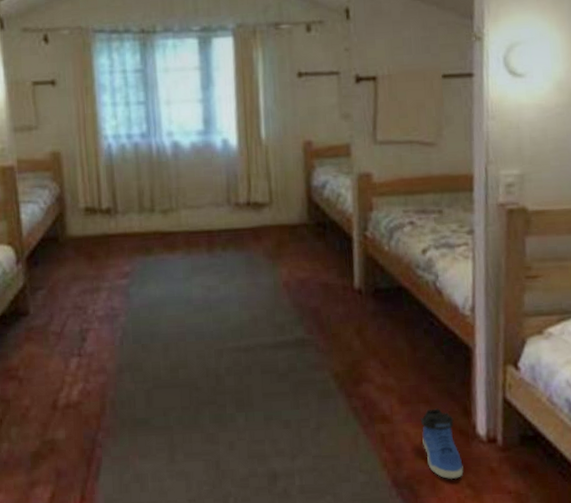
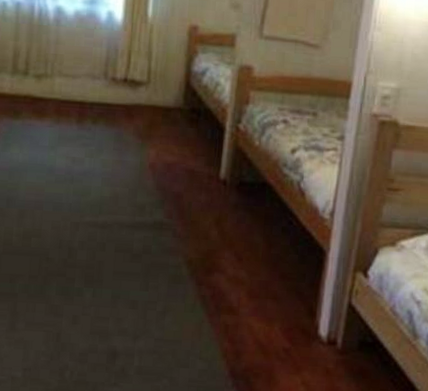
sneaker: present [420,408,464,480] -> none [265,305,301,376]

